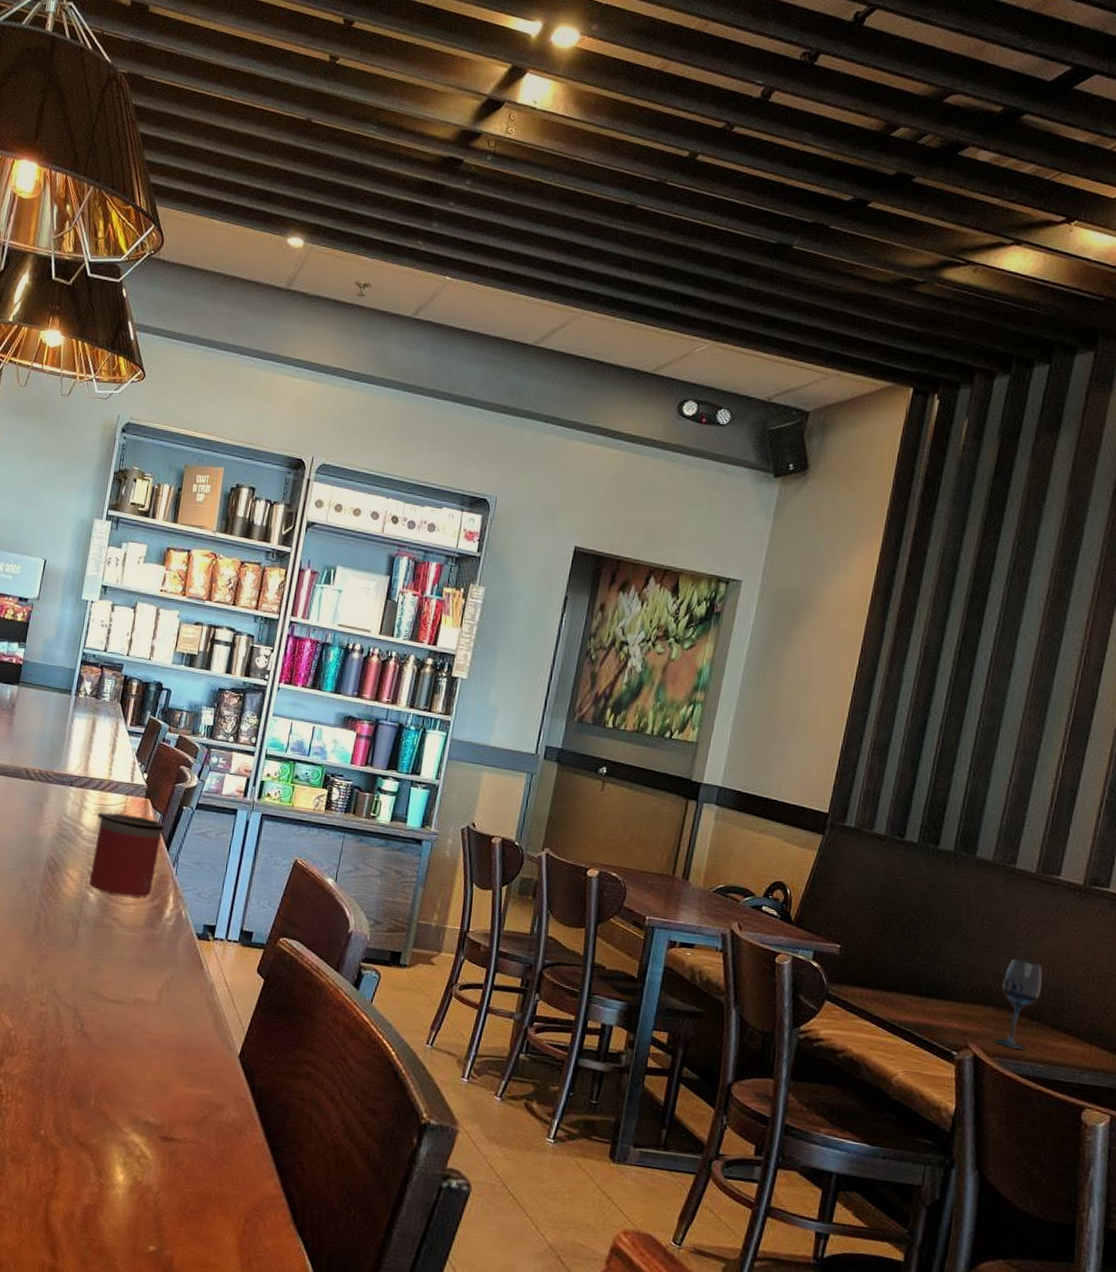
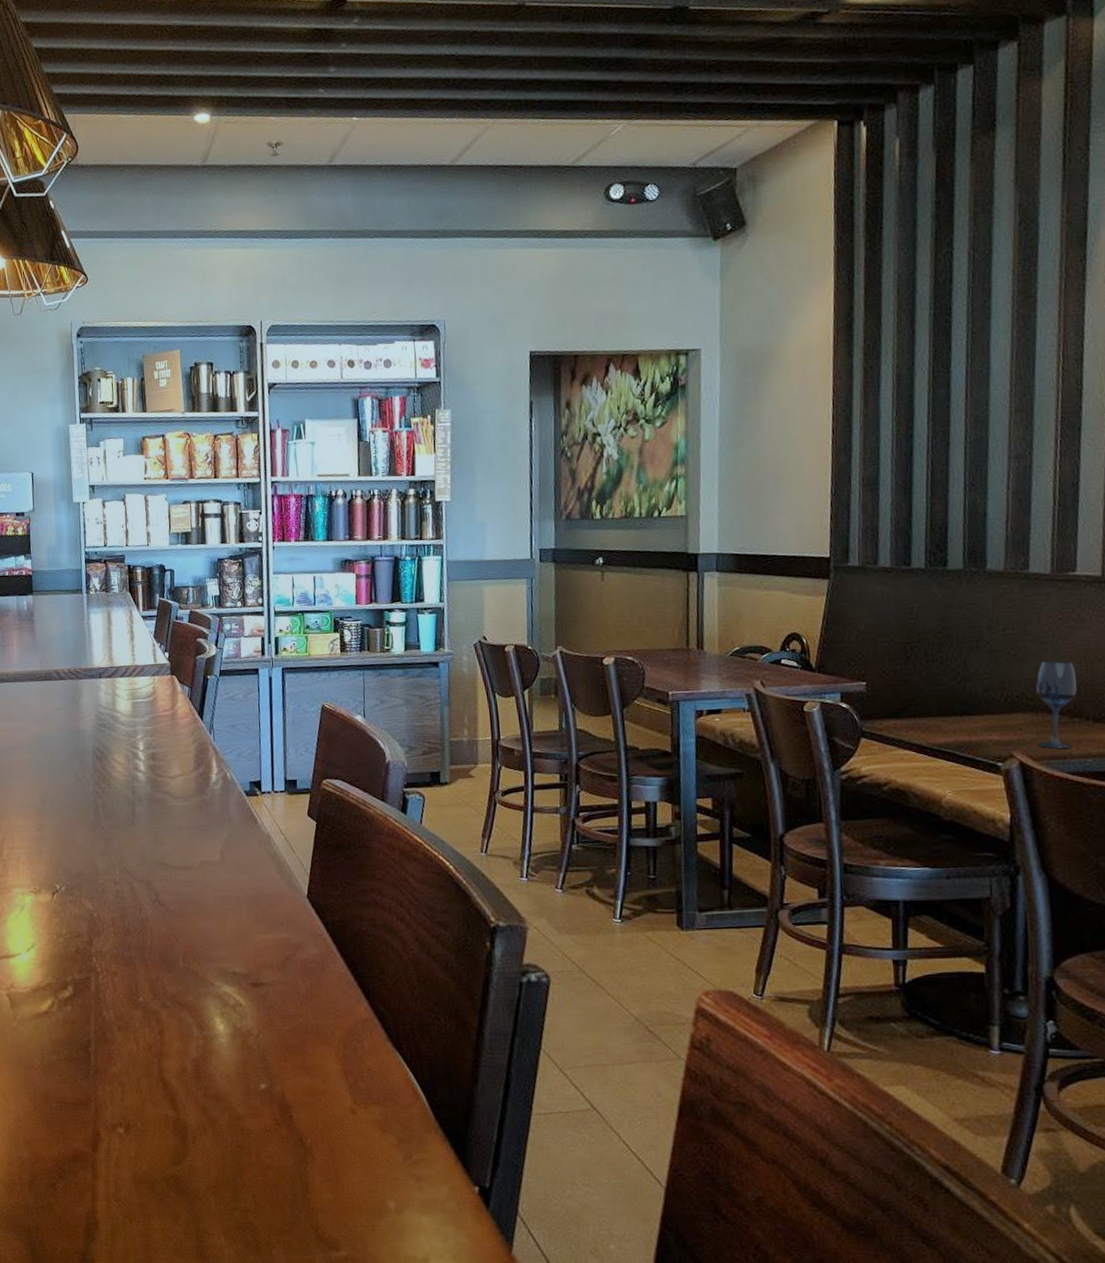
beverage cup: present [89,812,165,897] -> none [130,693,195,770]

